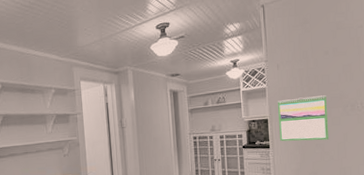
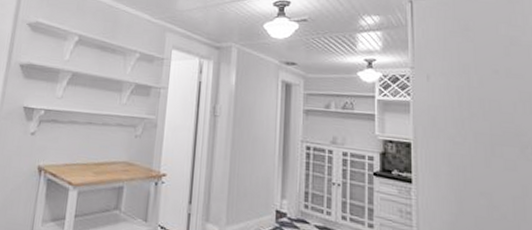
calendar: present [278,95,329,142] -> none [426,121,500,189]

